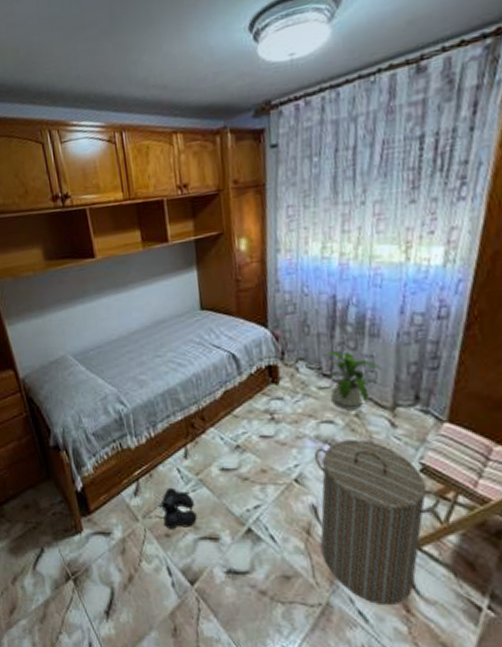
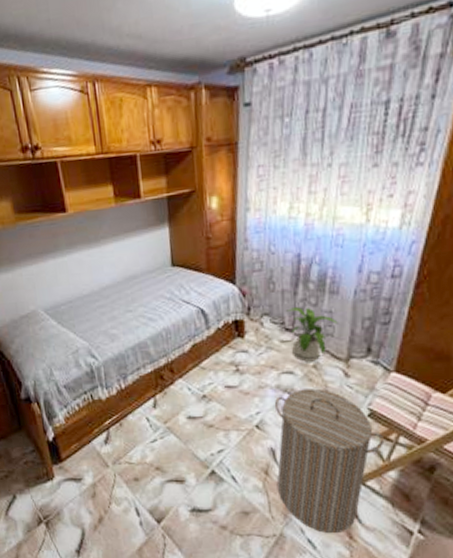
boots: present [158,487,197,529] -> none [127,435,165,474]

